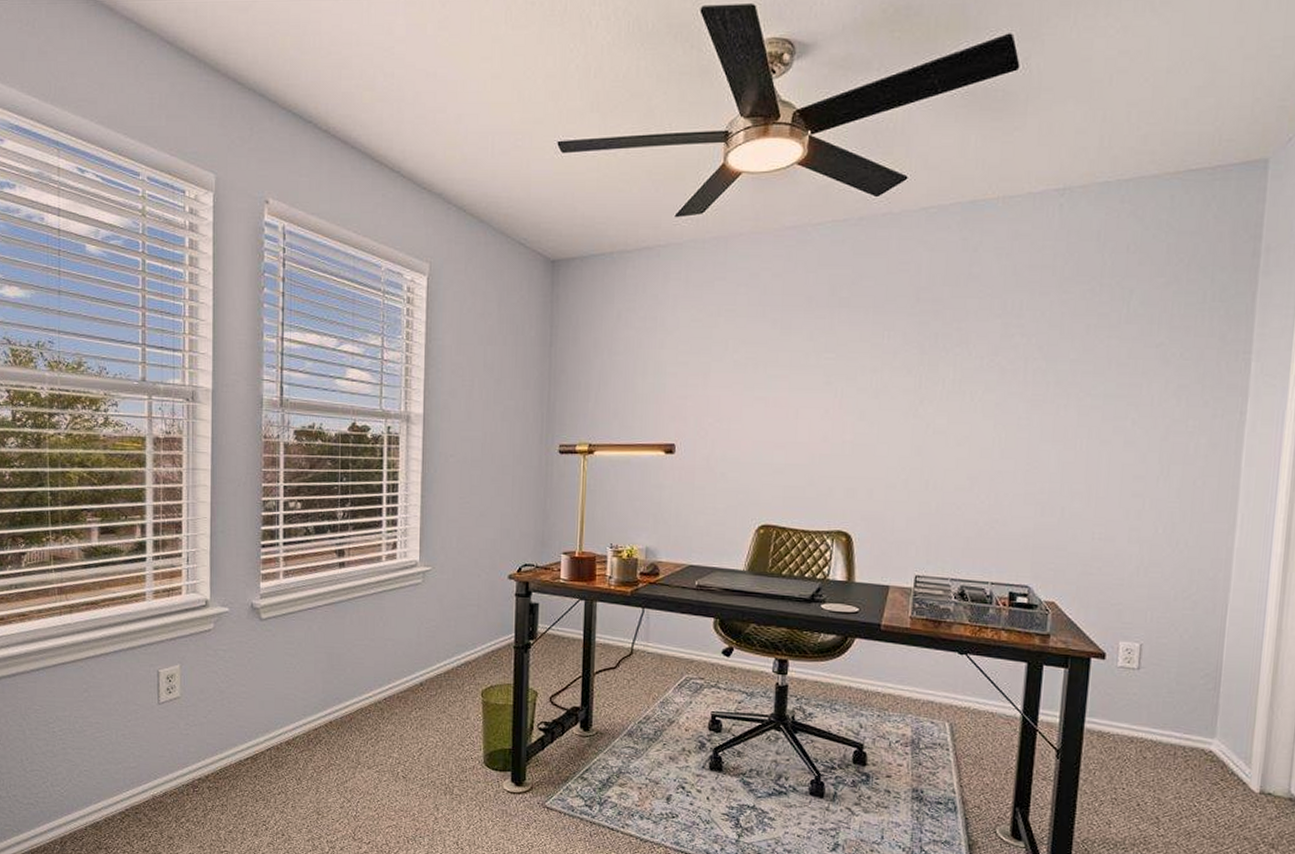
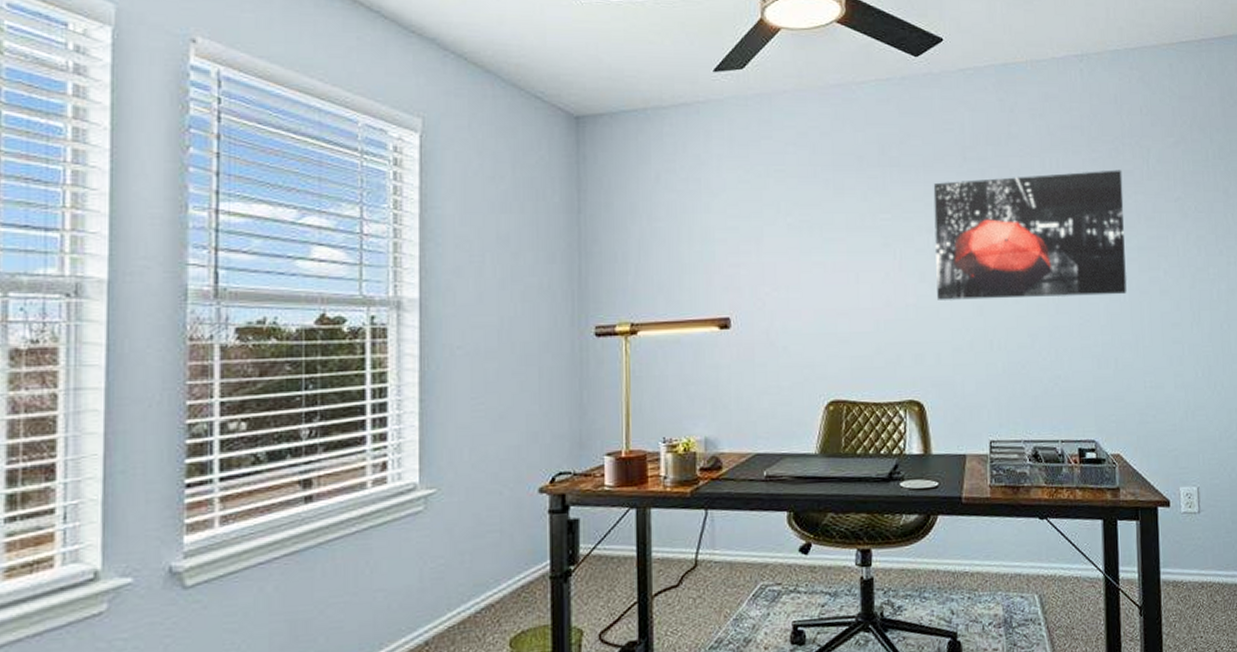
wall art: none [875,312,1096,443] -> present [933,170,1127,300]

